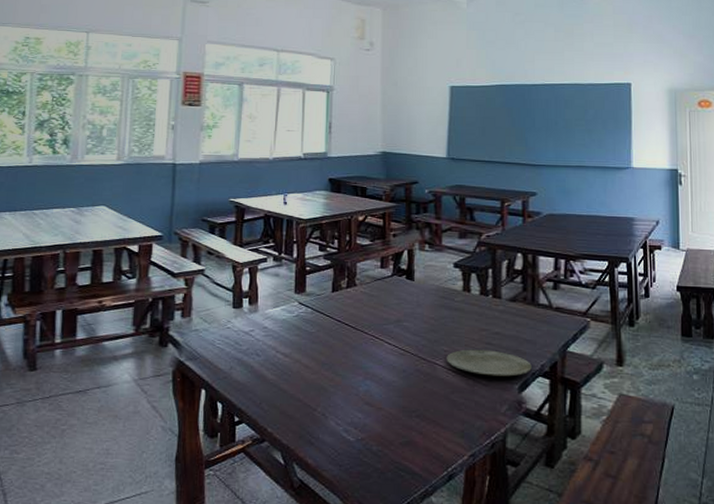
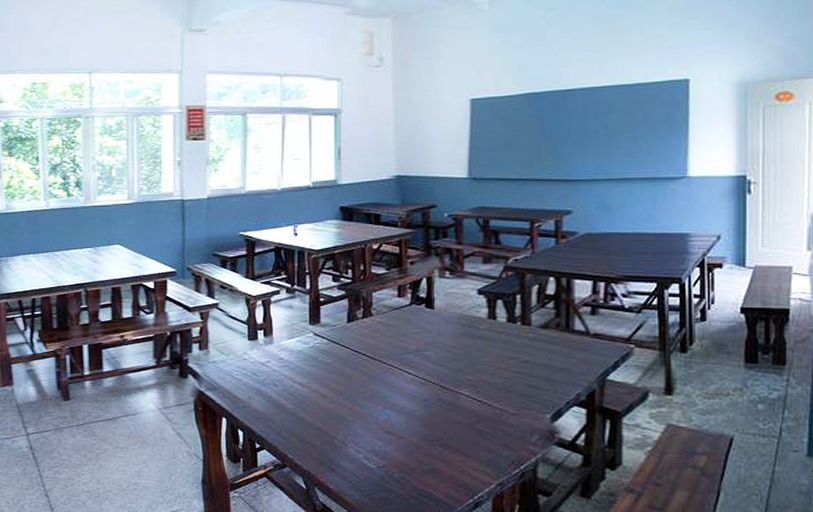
plate: present [447,349,532,377] -> none [471,378,566,406]

